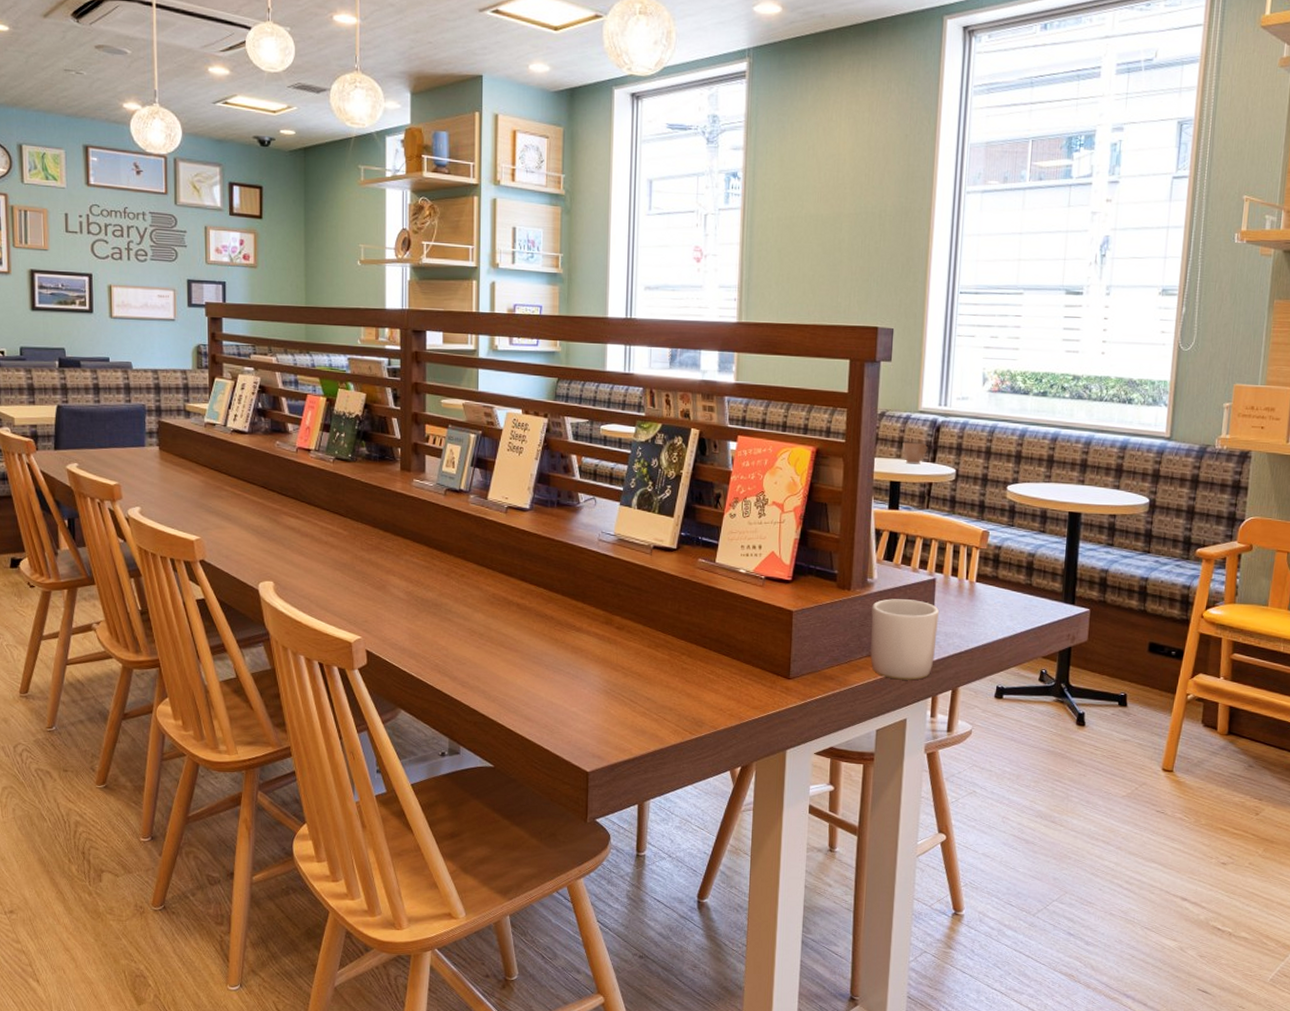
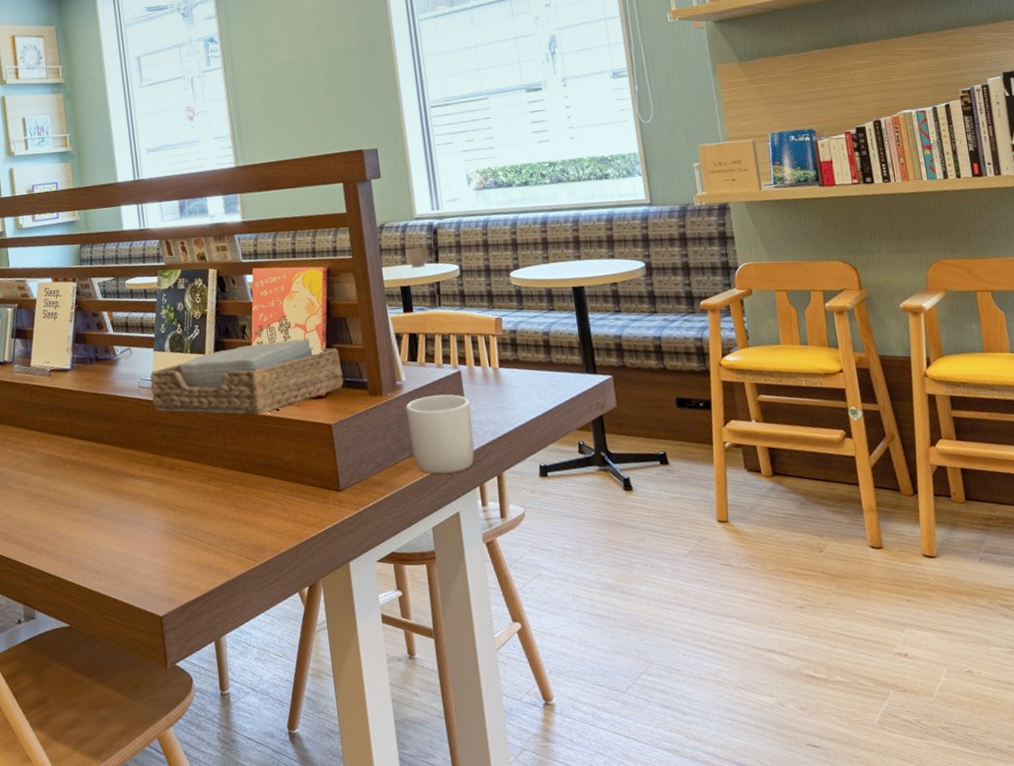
napkin holder: none [611,515,814,590] -> present [150,338,344,415]

